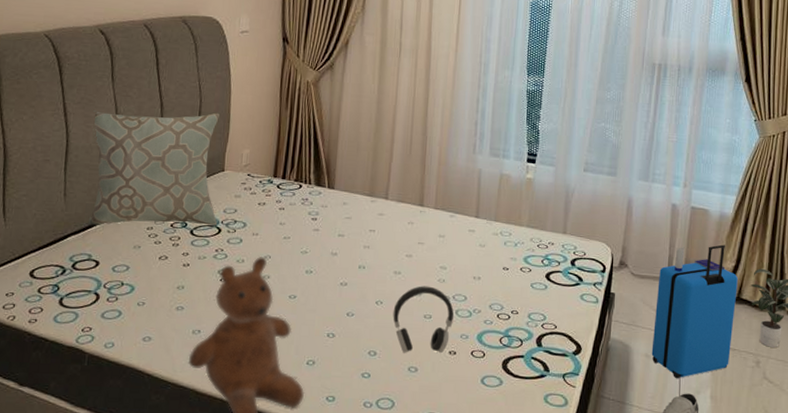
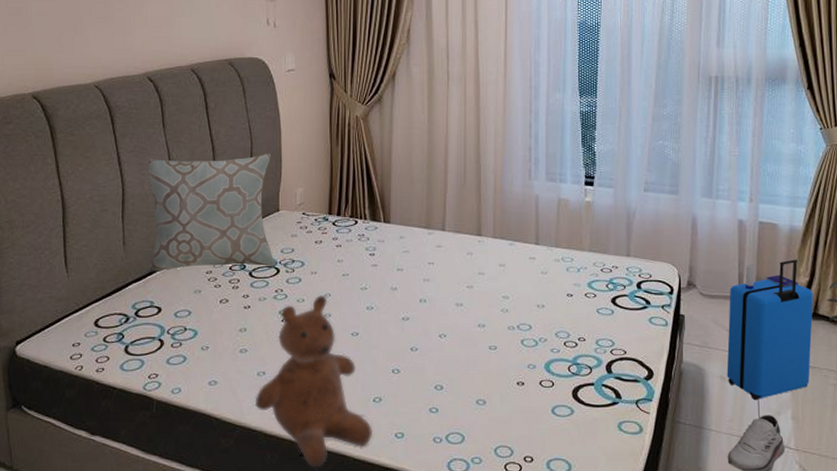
headphones: present [392,286,454,354] -> none [457,317,519,386]

